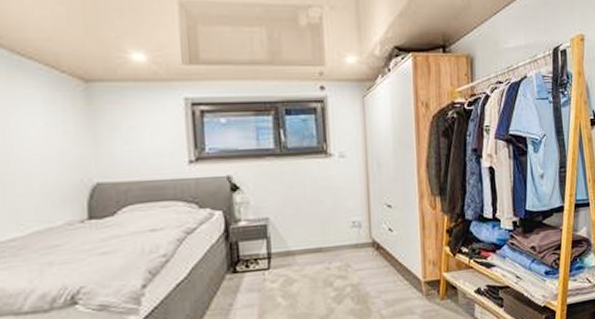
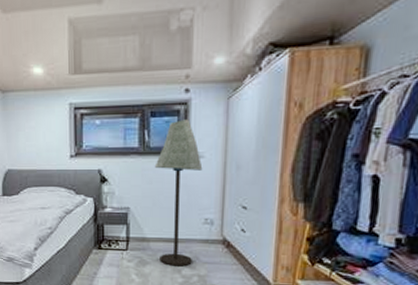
floor lamp: none [294,117,345,280] -> present [154,119,203,267]

